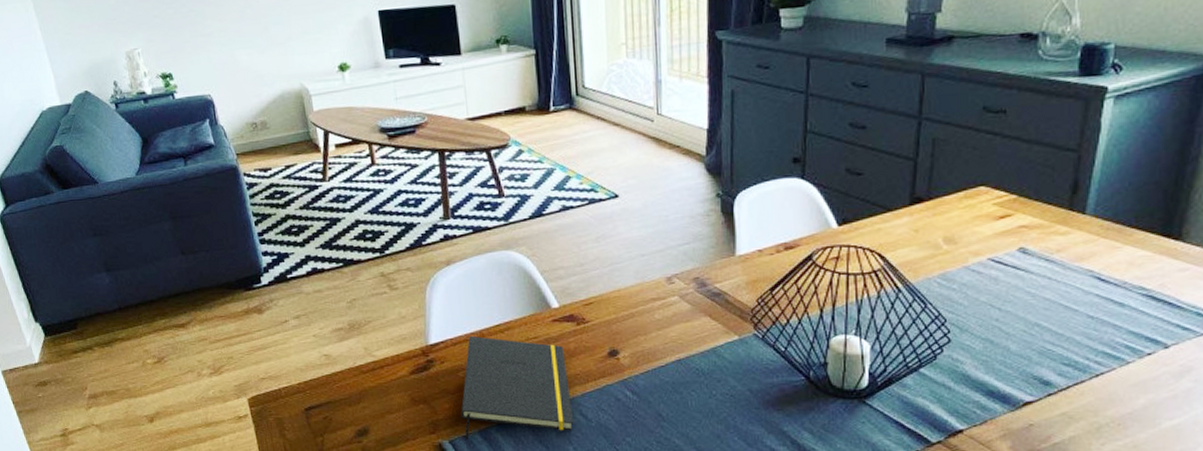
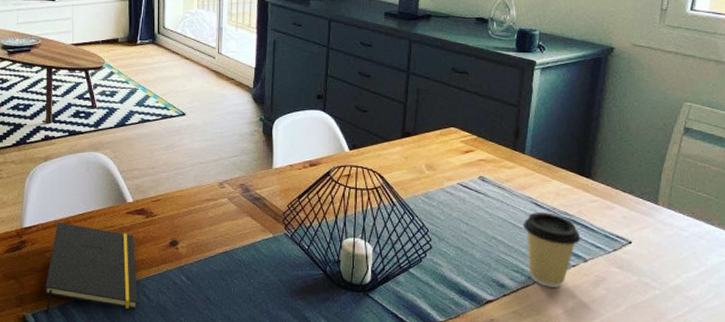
coffee cup: none [1078,288,1162,382] -> present [522,212,581,287]

